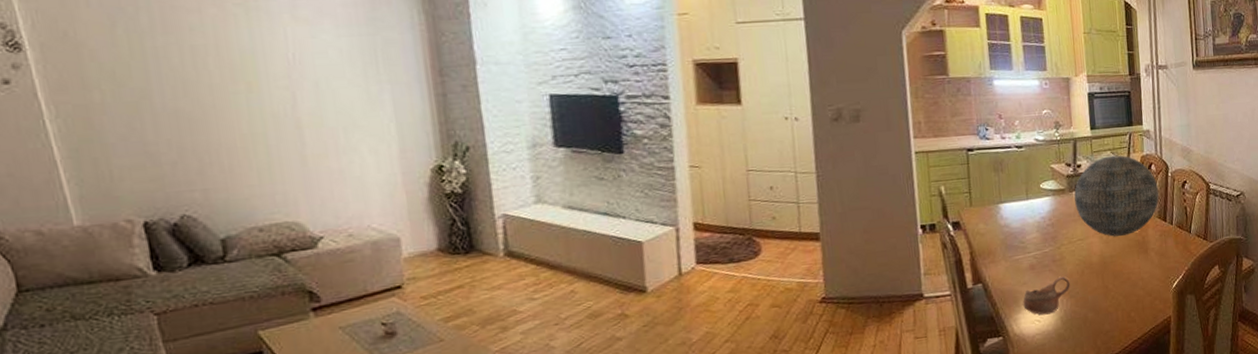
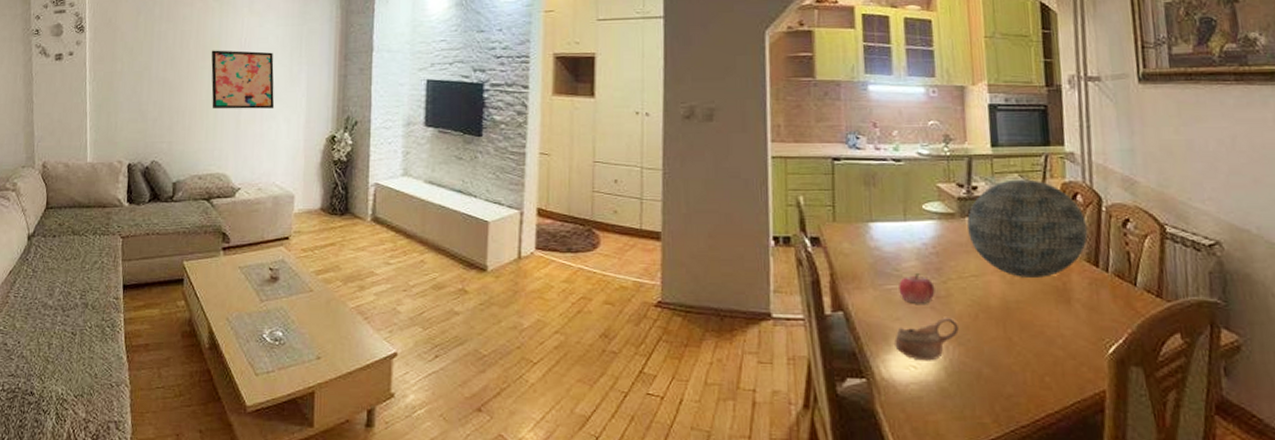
wall art: none [244,69,353,145] -> present [211,50,275,109]
fruit: none [1024,242,1052,269] -> present [899,272,935,304]

